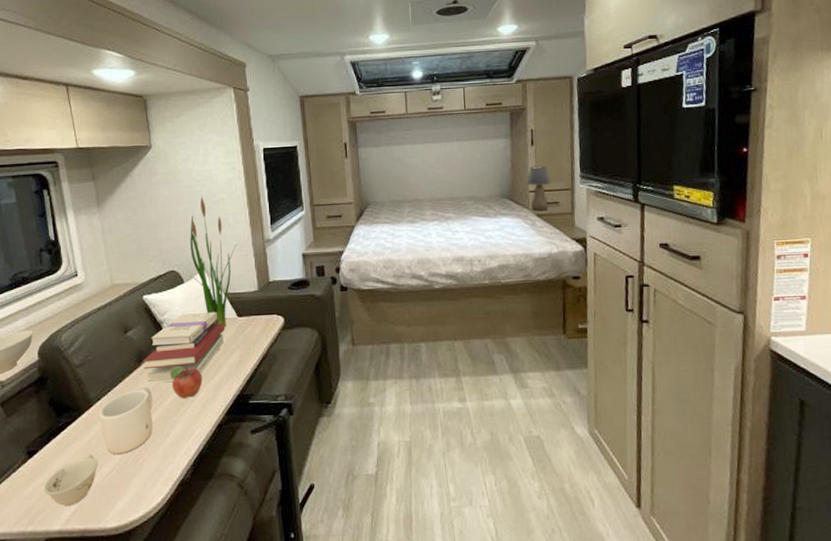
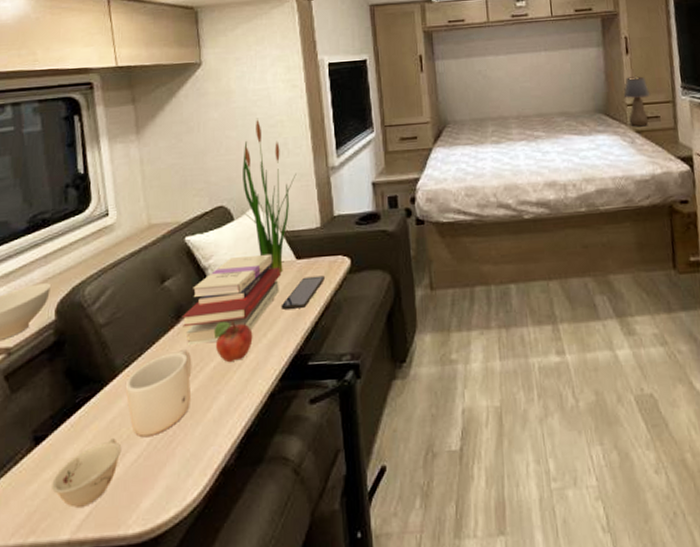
smartphone: none [225,331,262,358] -> present [281,275,325,309]

